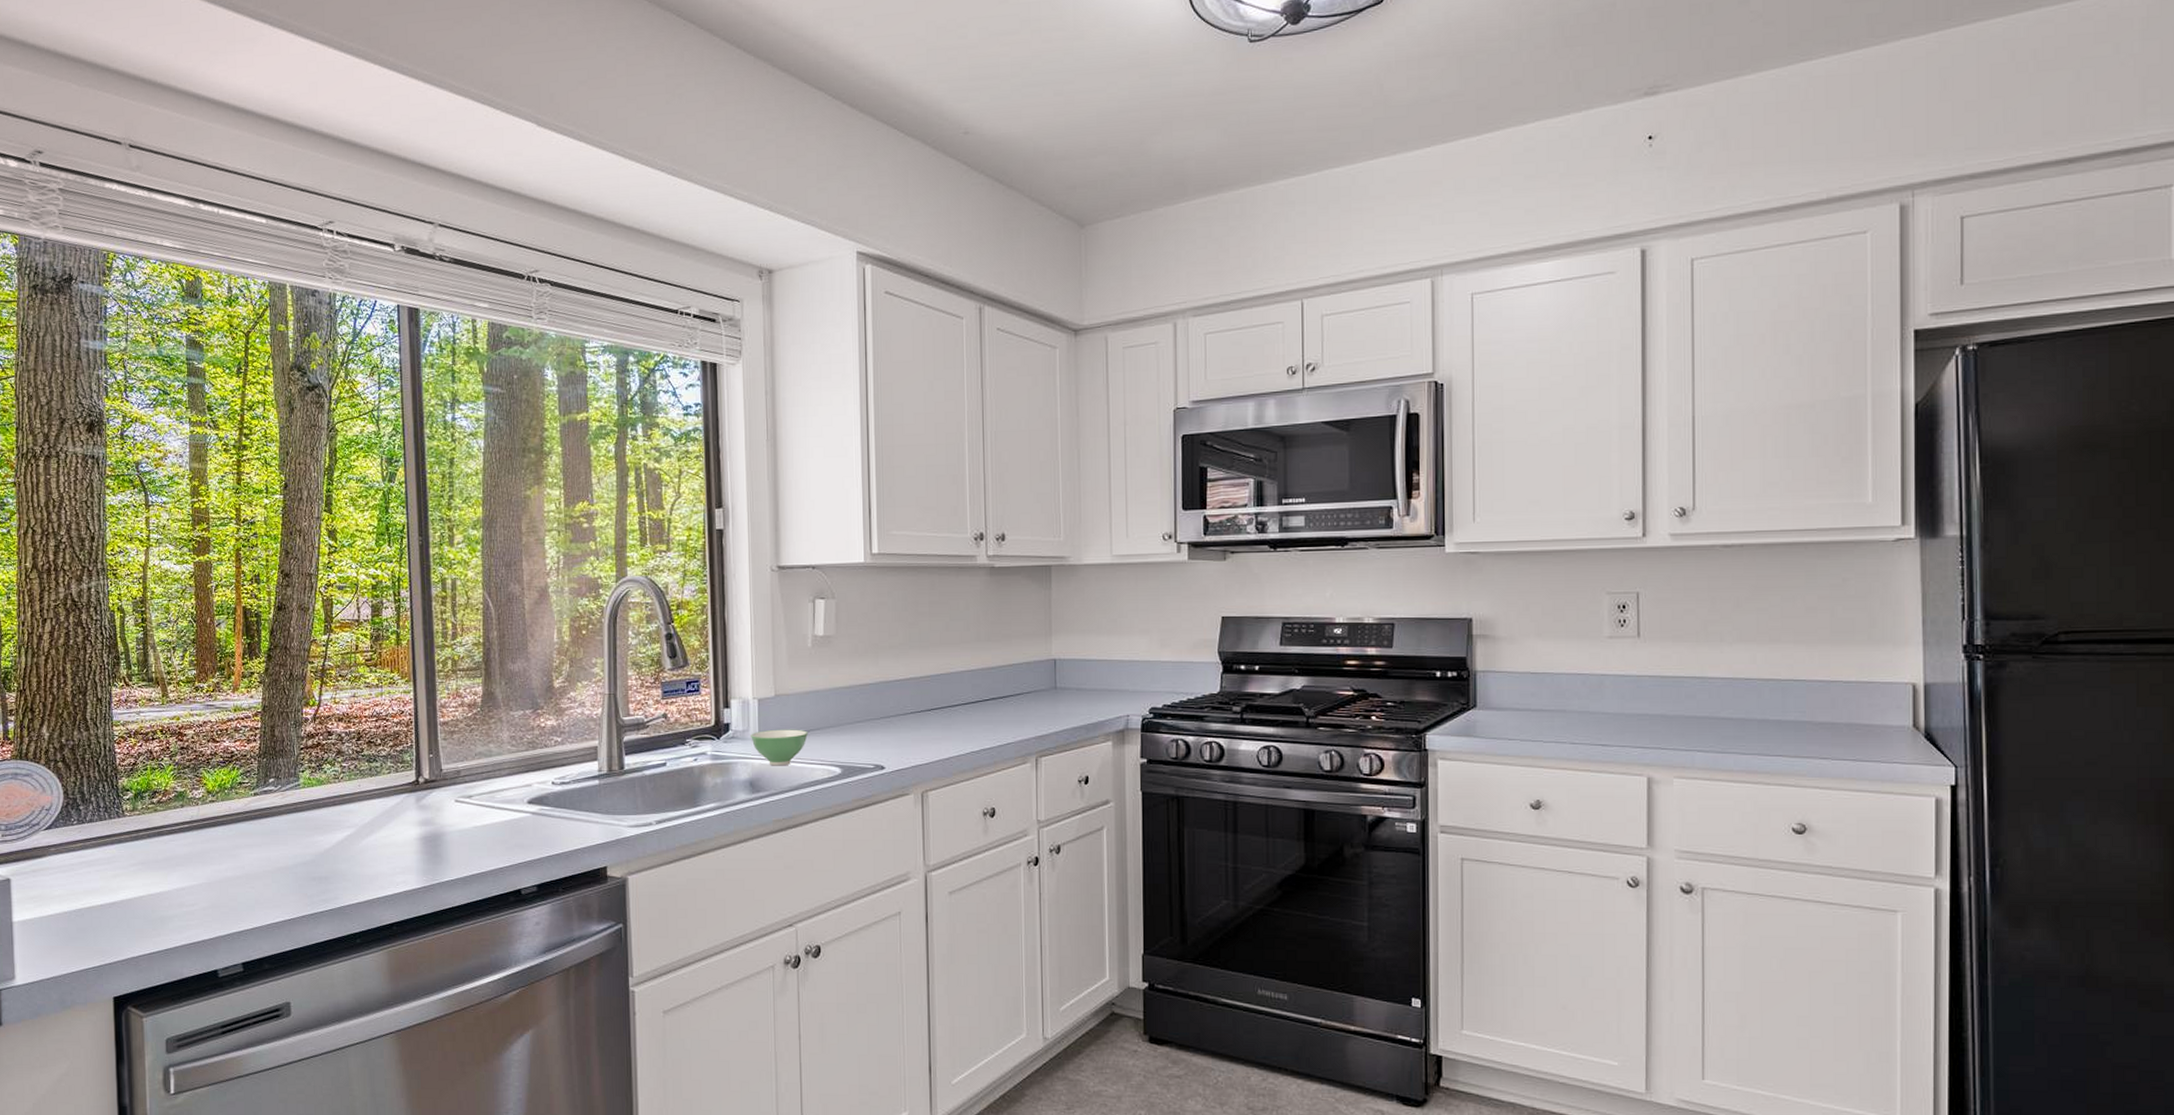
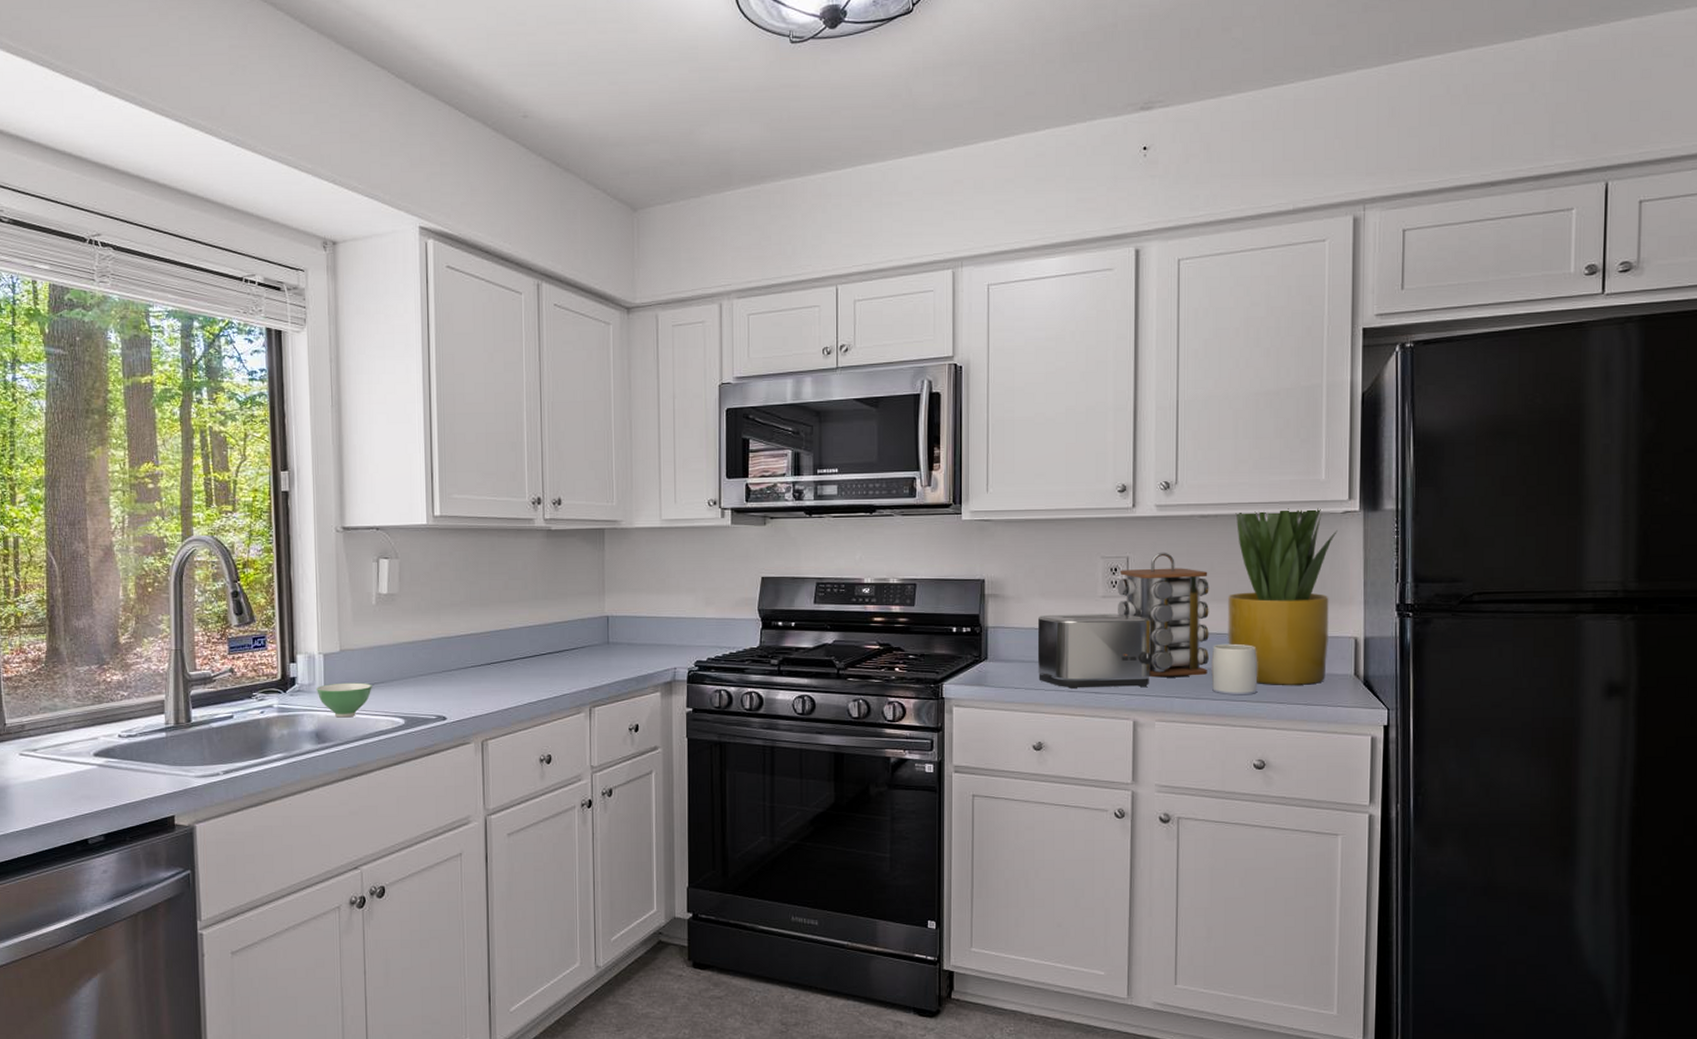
toaster: none [1533,656,1670,740] -> present [1037,613,1153,689]
spice rack: none [1625,586,1736,729] -> present [1117,552,1209,678]
mug: none [1739,690,1796,749] -> present [1211,643,1258,696]
planter: none [1758,535,1889,738] -> present [1228,508,1337,685]

